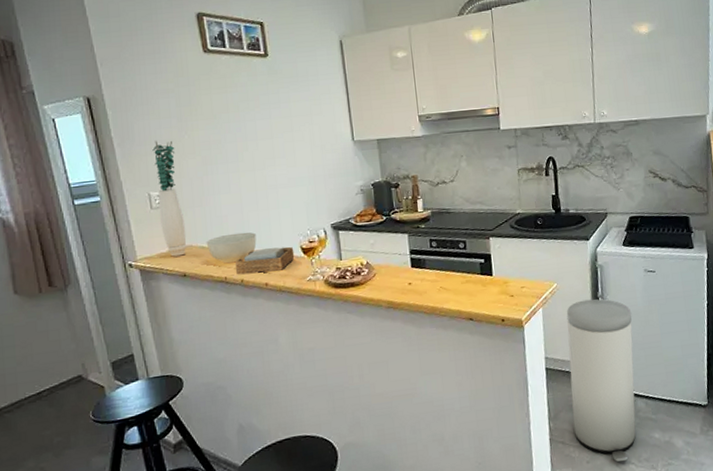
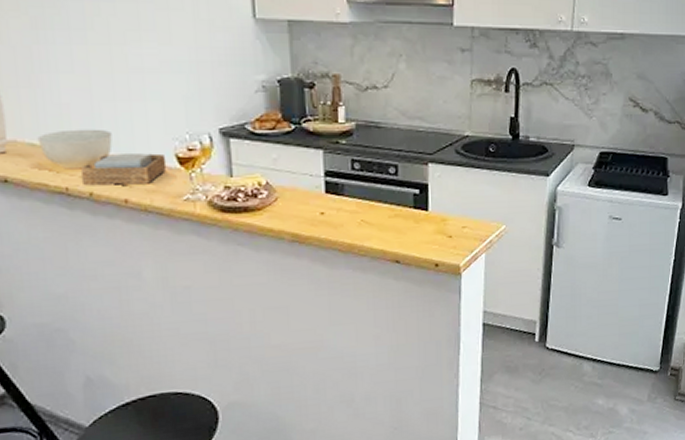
pedal bin: present [566,298,637,463] -> none [508,246,589,430]

